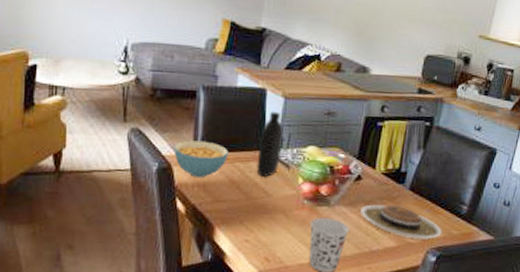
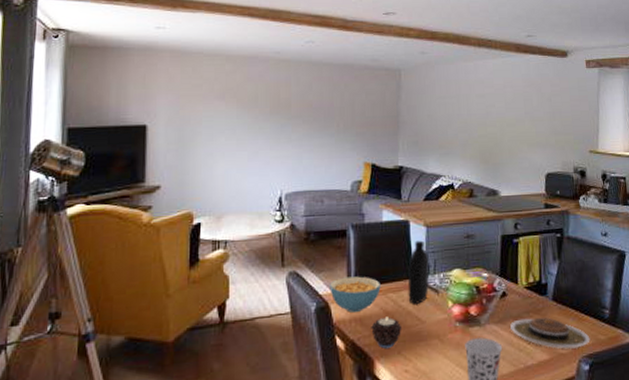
candle: none [214,185,247,217] -> present [371,316,403,349]

